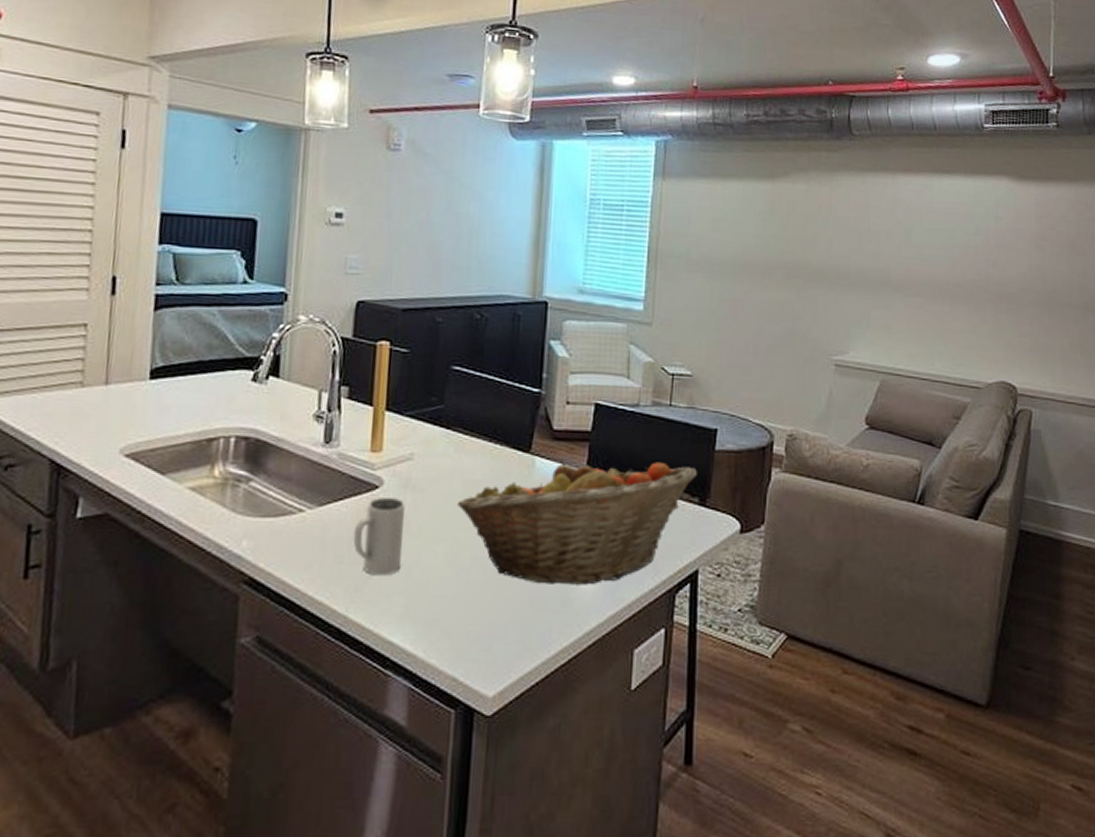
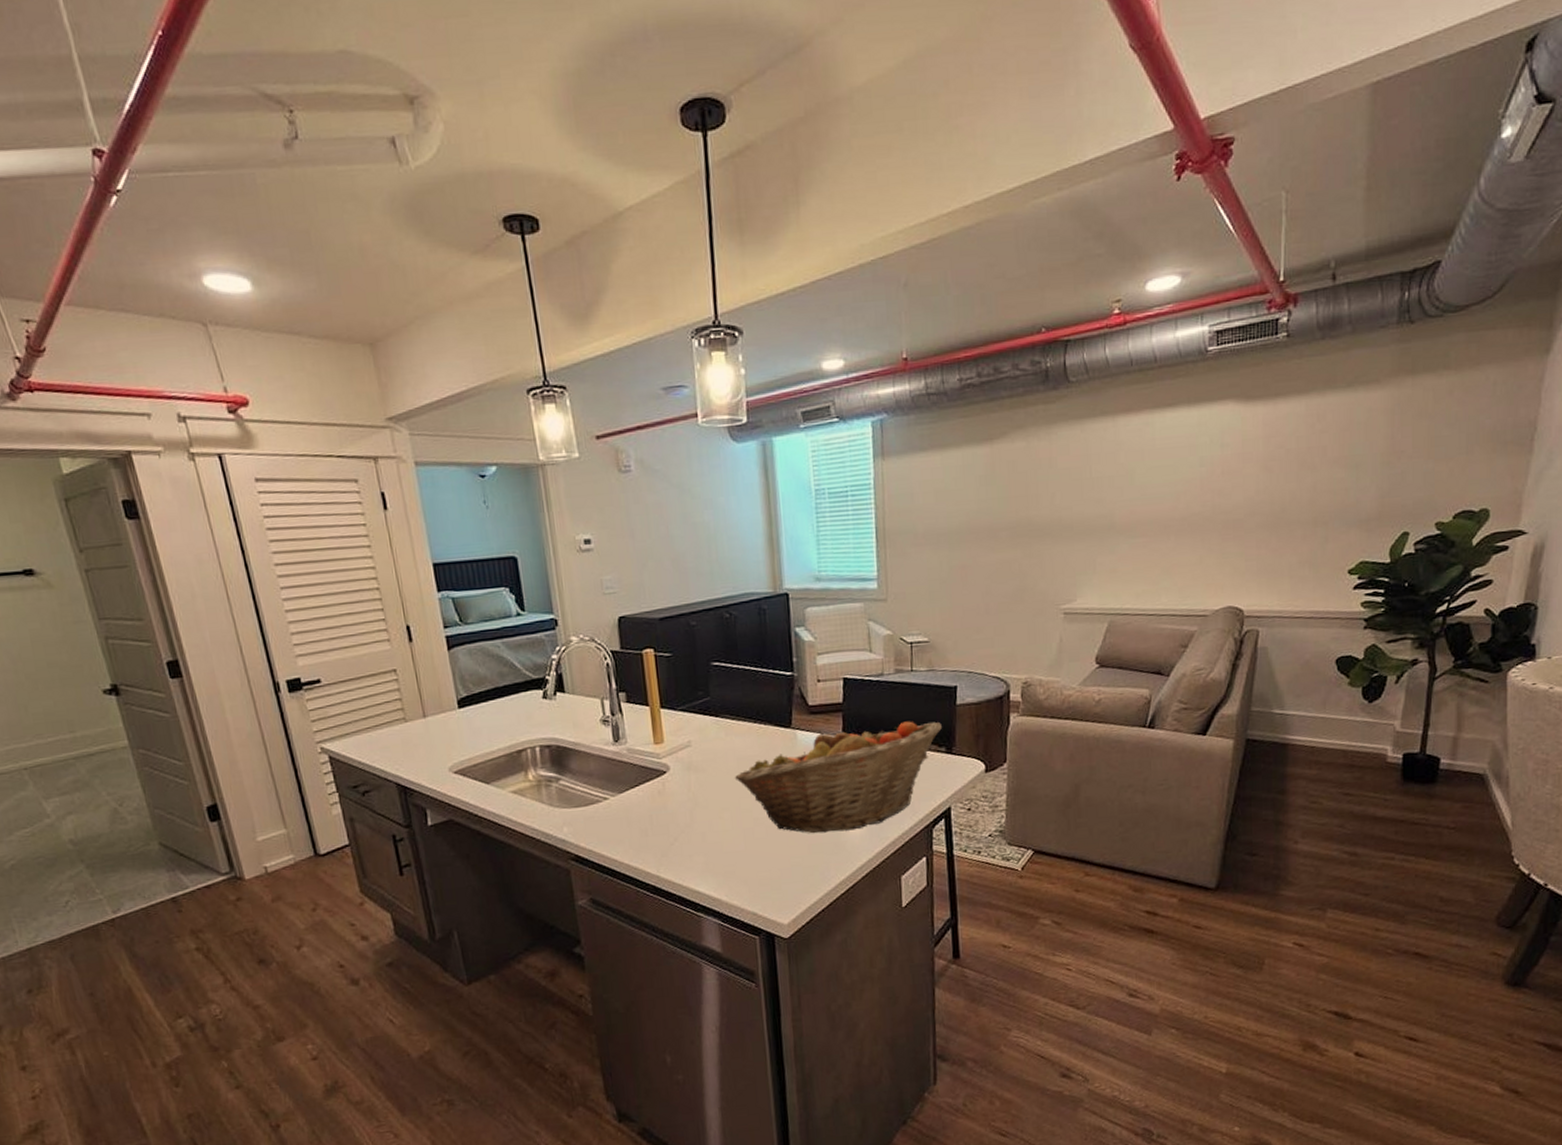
mug: present [353,496,406,576] -> none [652,778,697,843]

